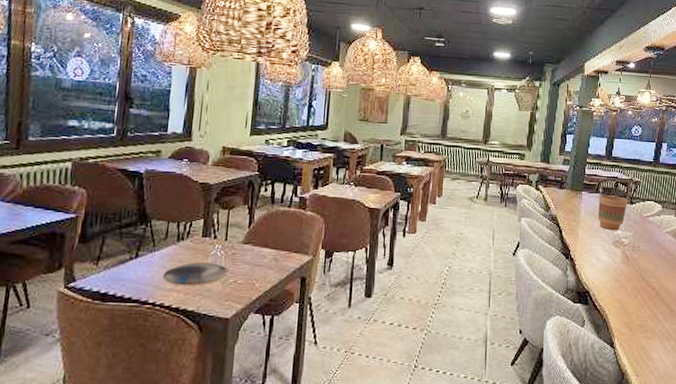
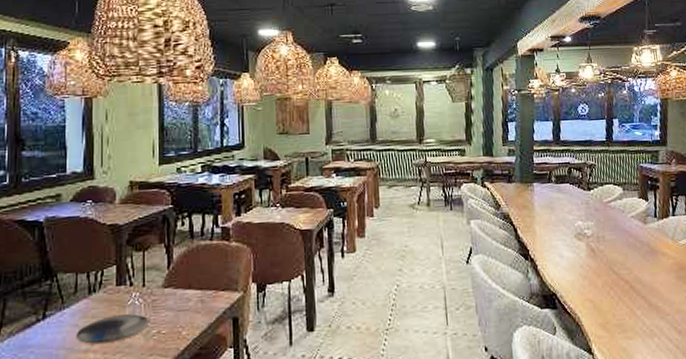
flower pot: present [598,194,629,231] -> none [552,182,585,223]

